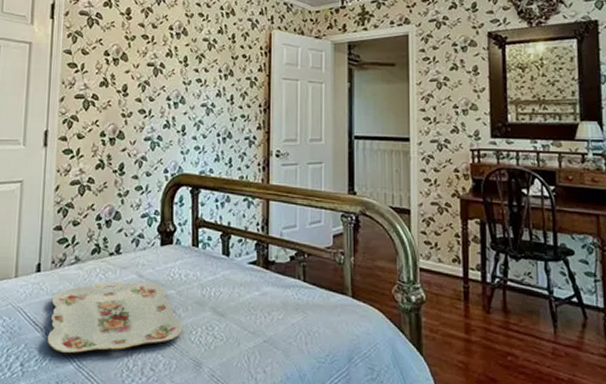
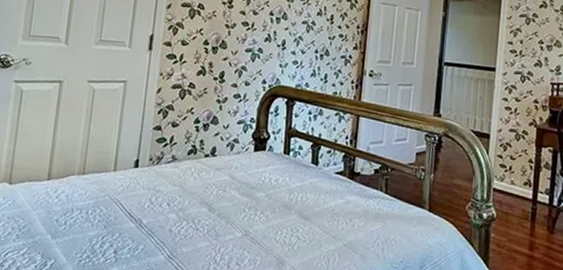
serving tray: present [48,281,183,353] -> none [141,181,270,245]

